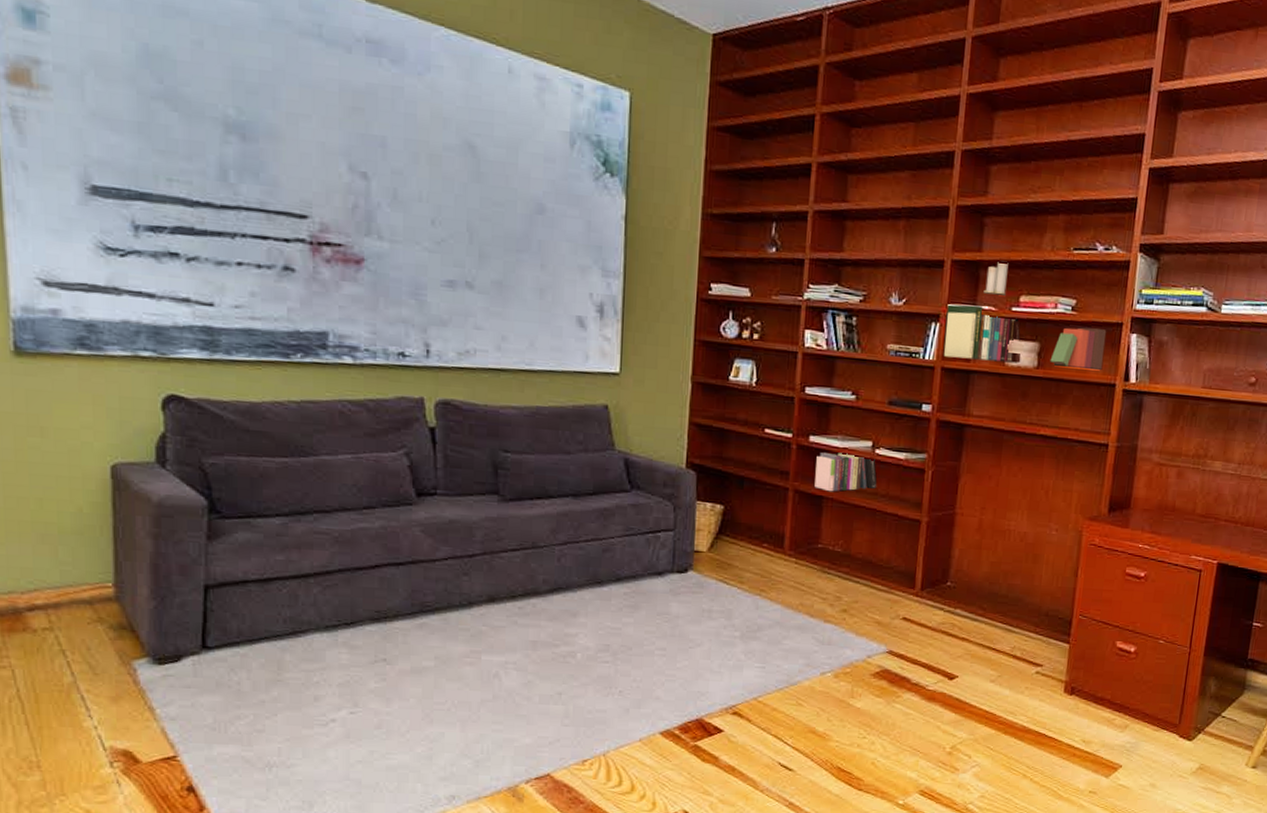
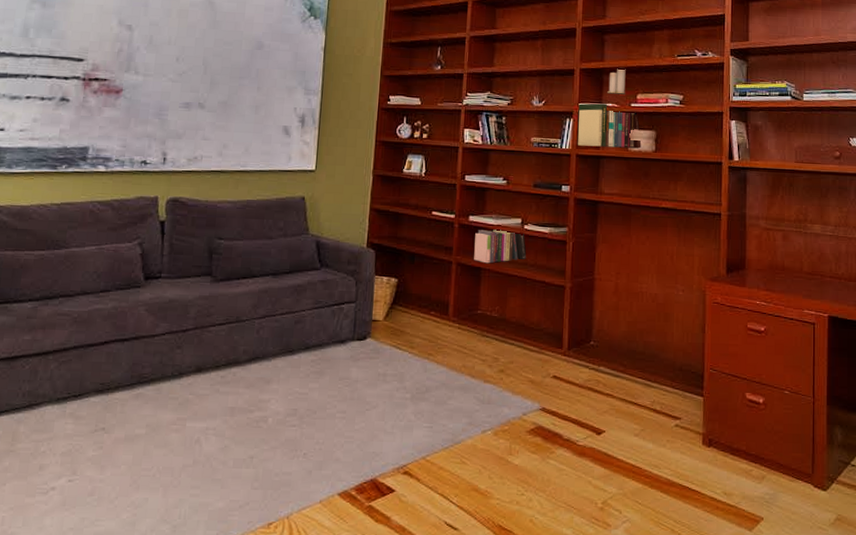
books: present [1049,327,1107,371] -> none [665,117,711,152]

